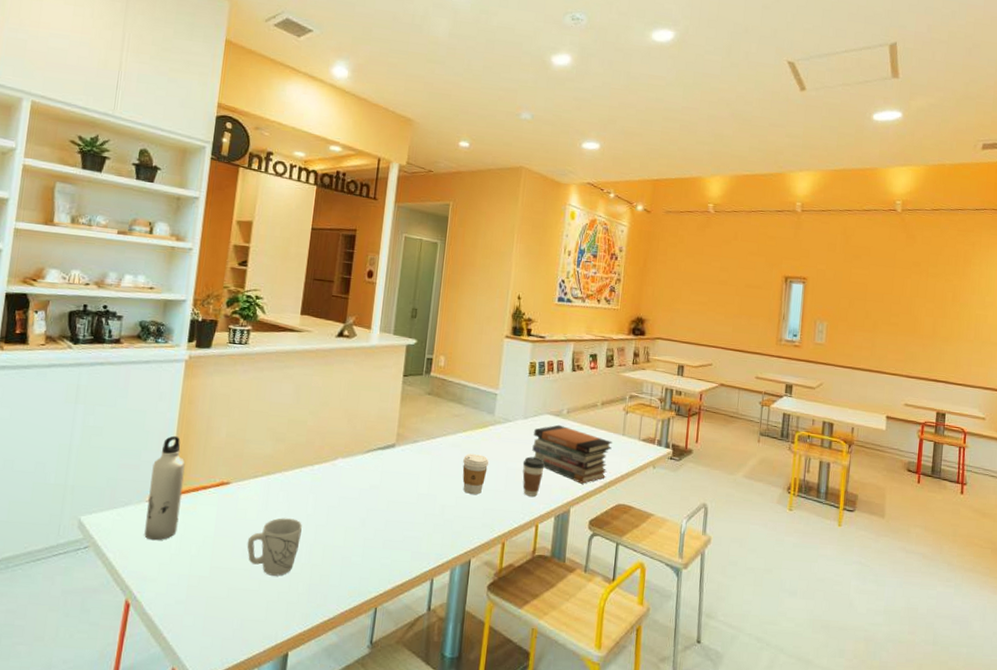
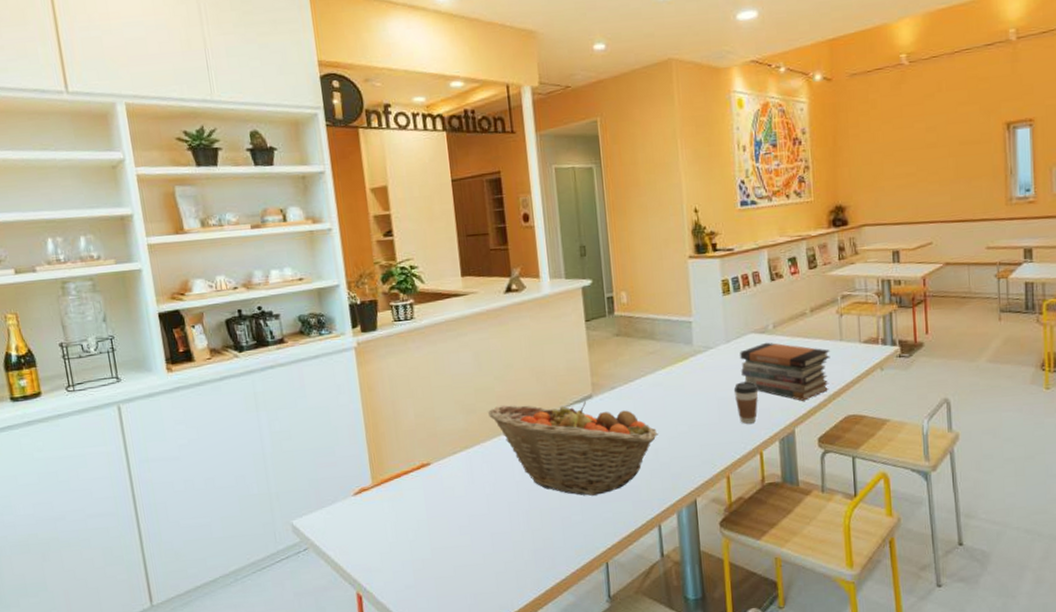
water bottle: present [144,435,185,541] -> none [349,426,390,533]
mug: present [247,518,302,576] -> none [462,488,515,548]
fruit basket: none [296,439,448,540] -> present [488,401,658,496]
coffee cup: present [462,453,489,494] -> none [668,389,697,432]

